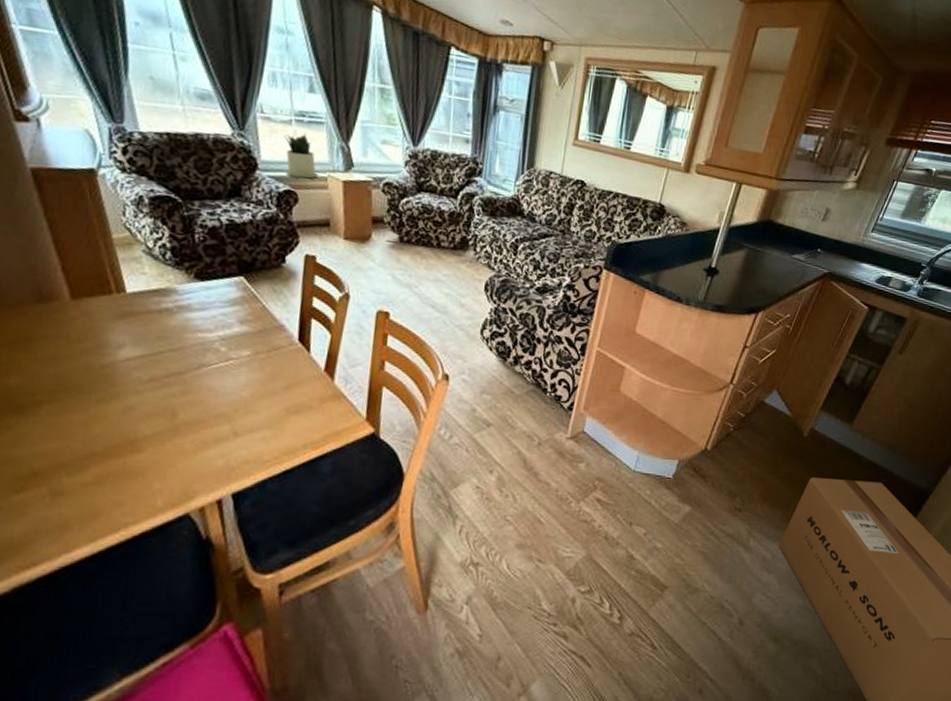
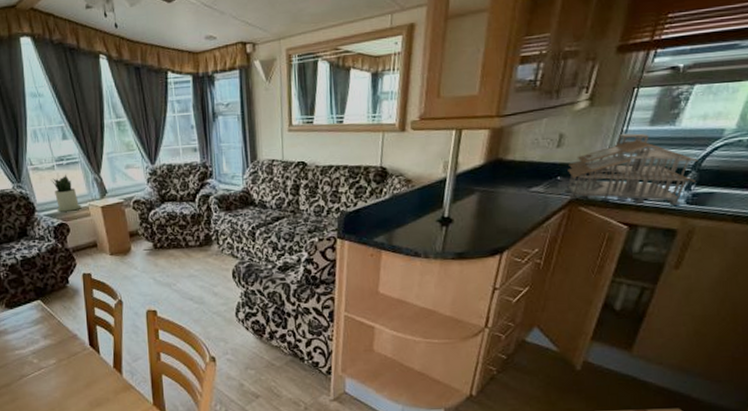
dish rack: none [822,220,933,296] -> present [565,133,698,206]

